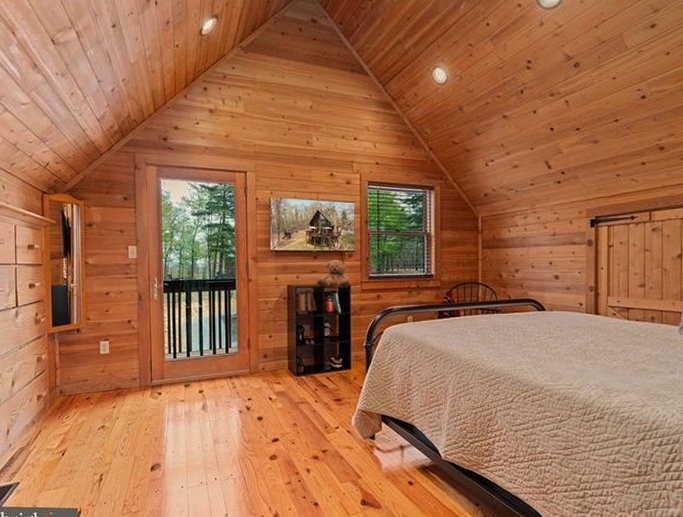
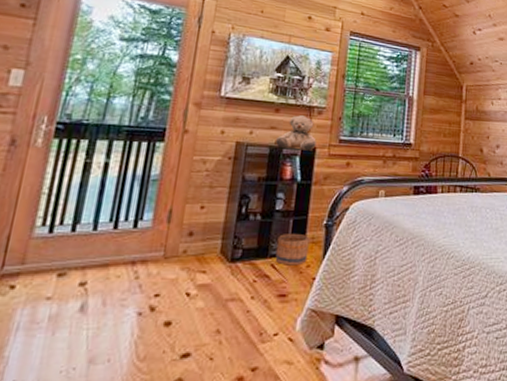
books: present [299,291,317,311] -> none [247,150,271,177]
basket: none [329,354,354,378] -> present [275,234,310,266]

